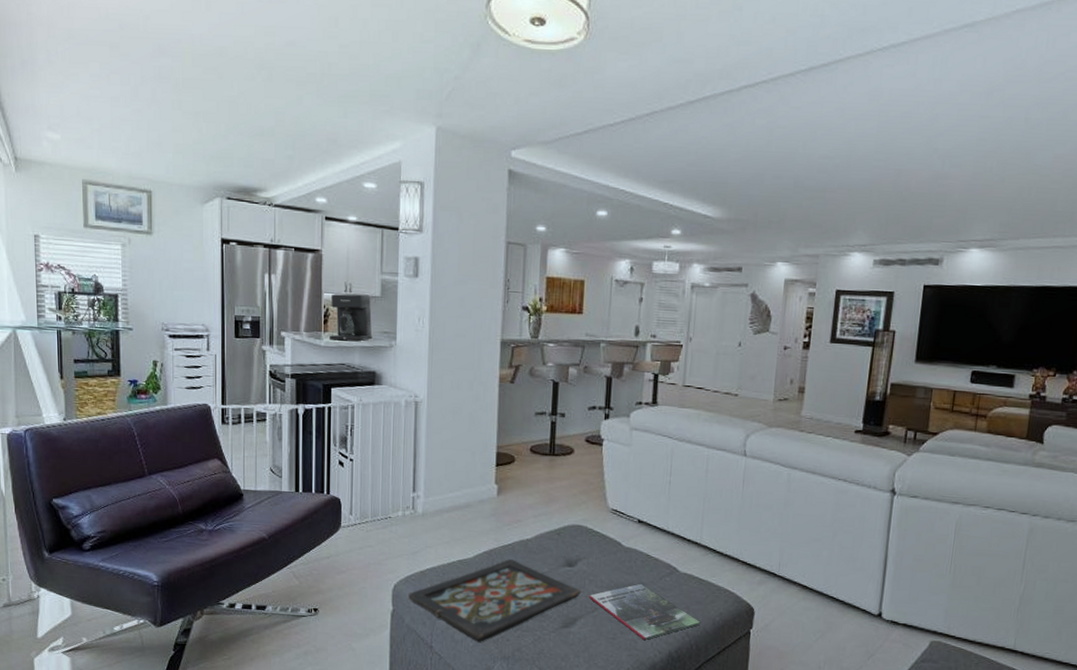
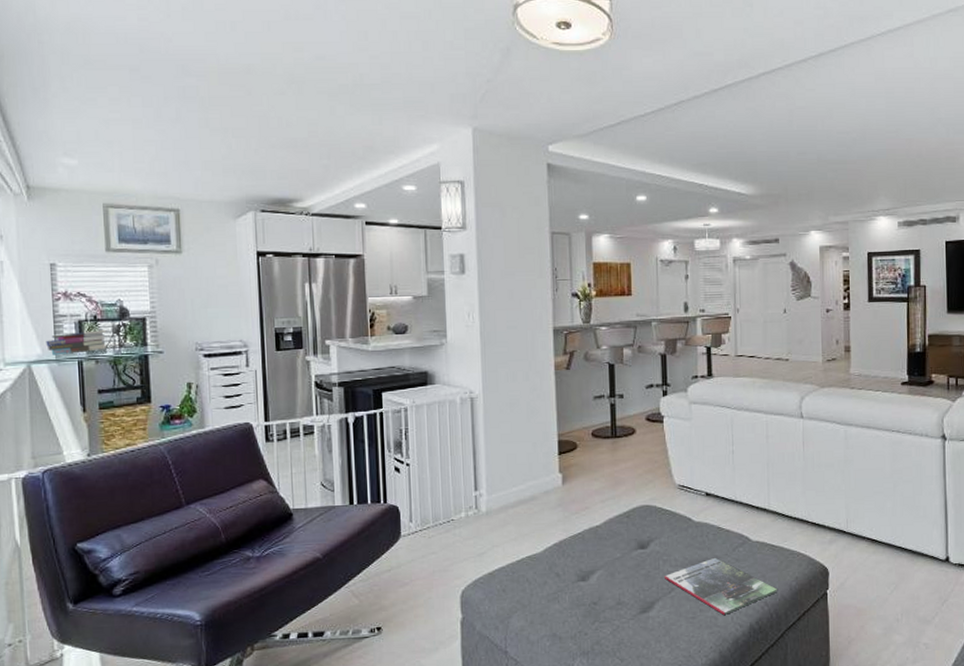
books: none [30,302,83,324] -> present [46,330,107,356]
coffee maker: present [330,293,373,342] -> none [375,295,422,344]
decorative tray: present [409,559,581,642] -> none [478,549,656,640]

